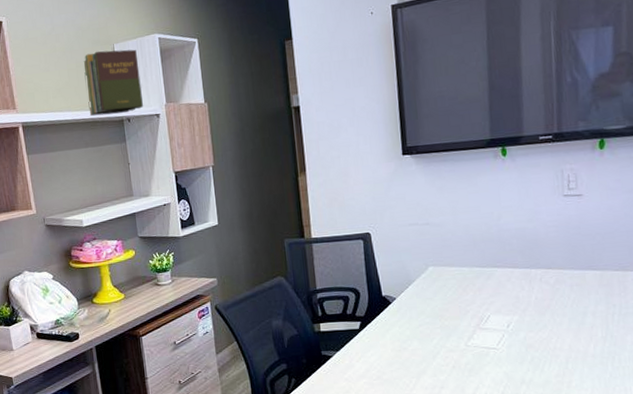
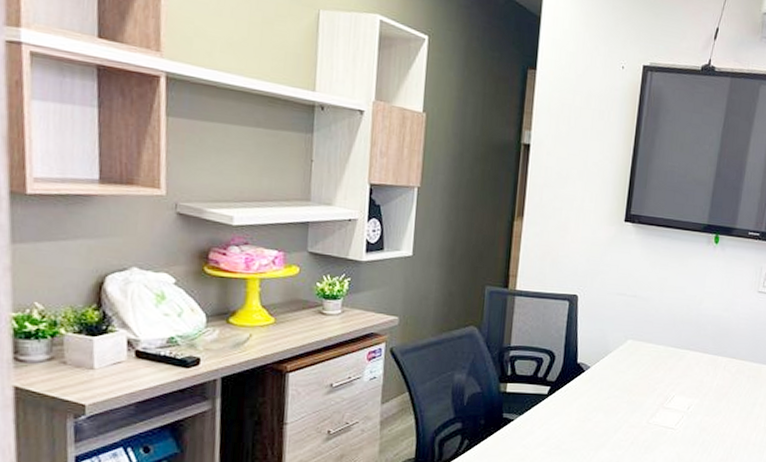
books: present [83,49,143,117] -> none [269,10,349,99]

